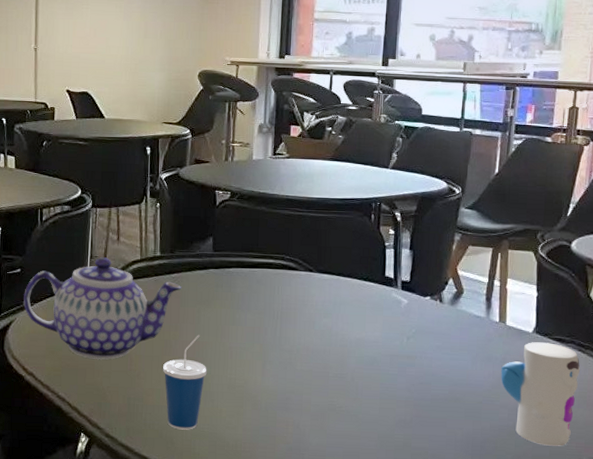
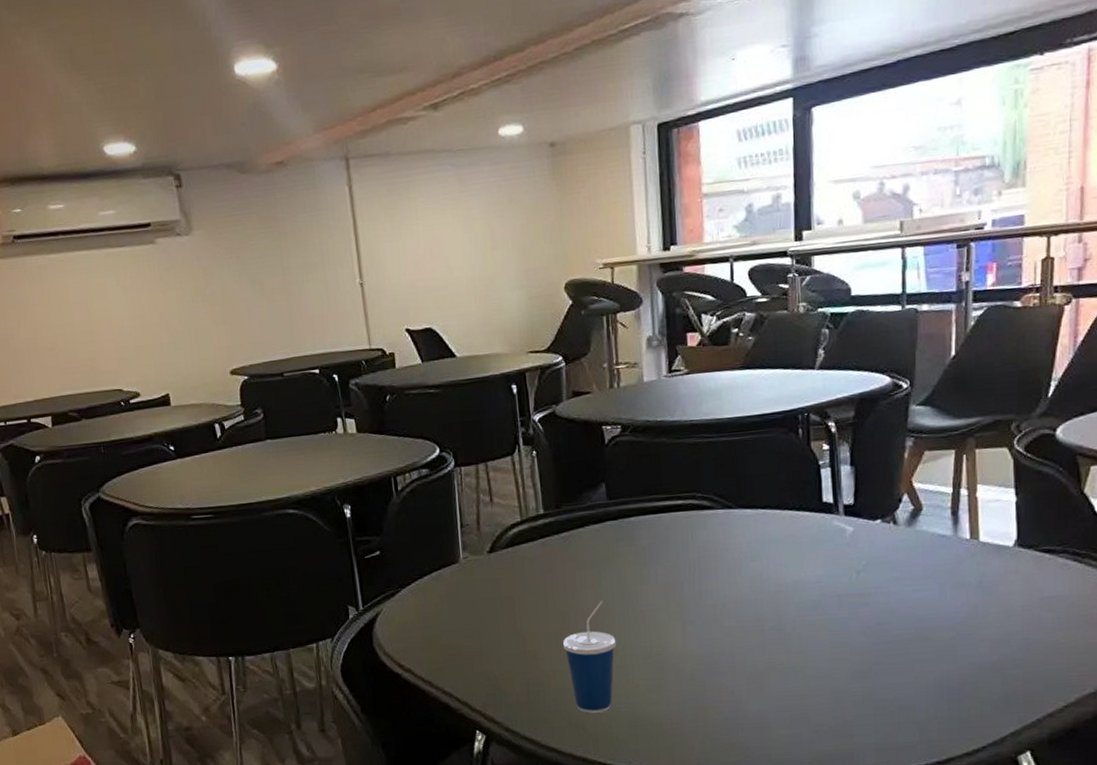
teapot: present [23,257,182,360] -> none [387,524,575,645]
toy: present [501,342,580,446] -> none [977,556,1077,679]

